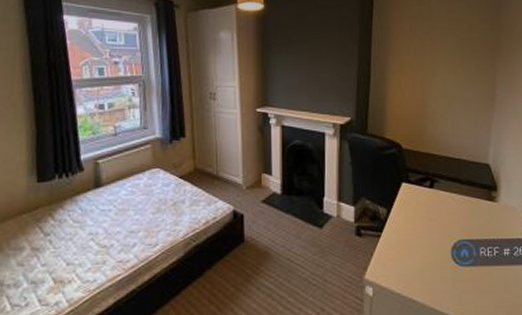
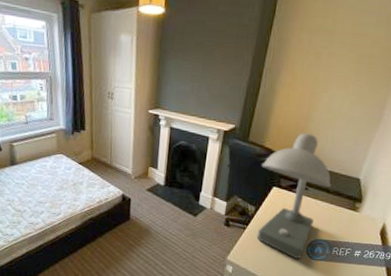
desk lamp: none [386,120,463,267] -> present [256,133,332,259]

